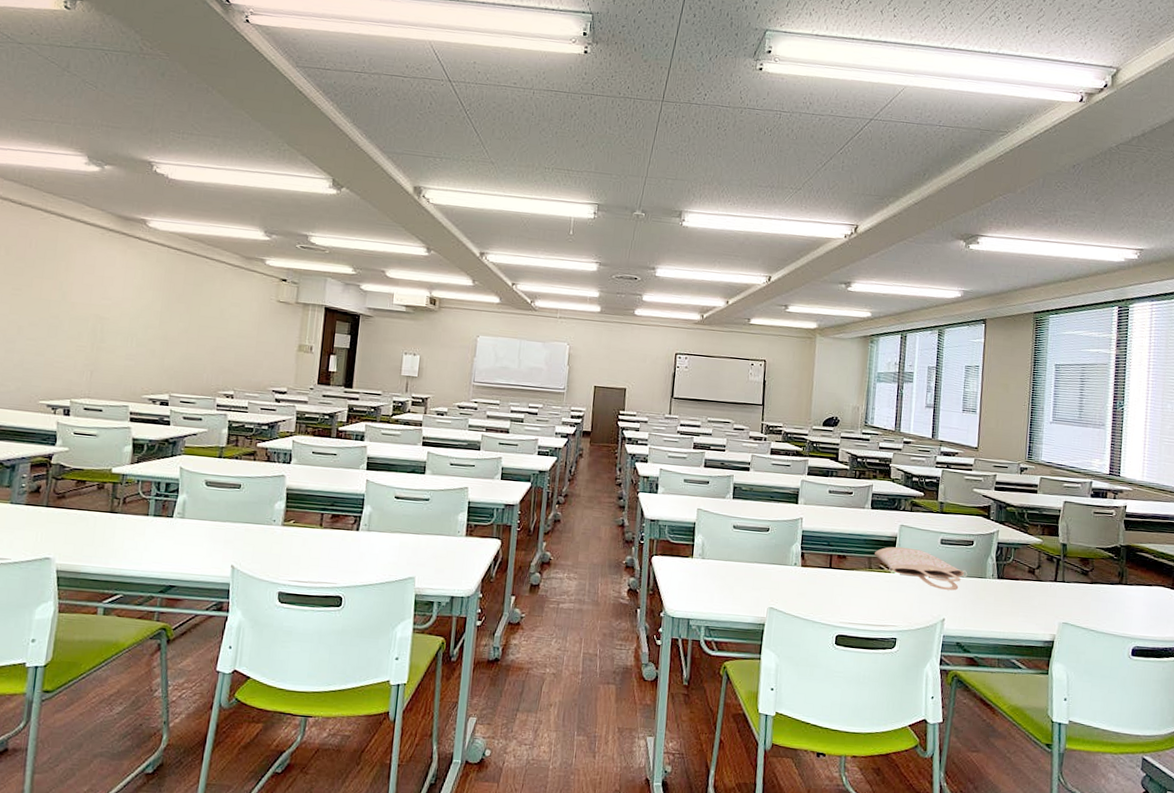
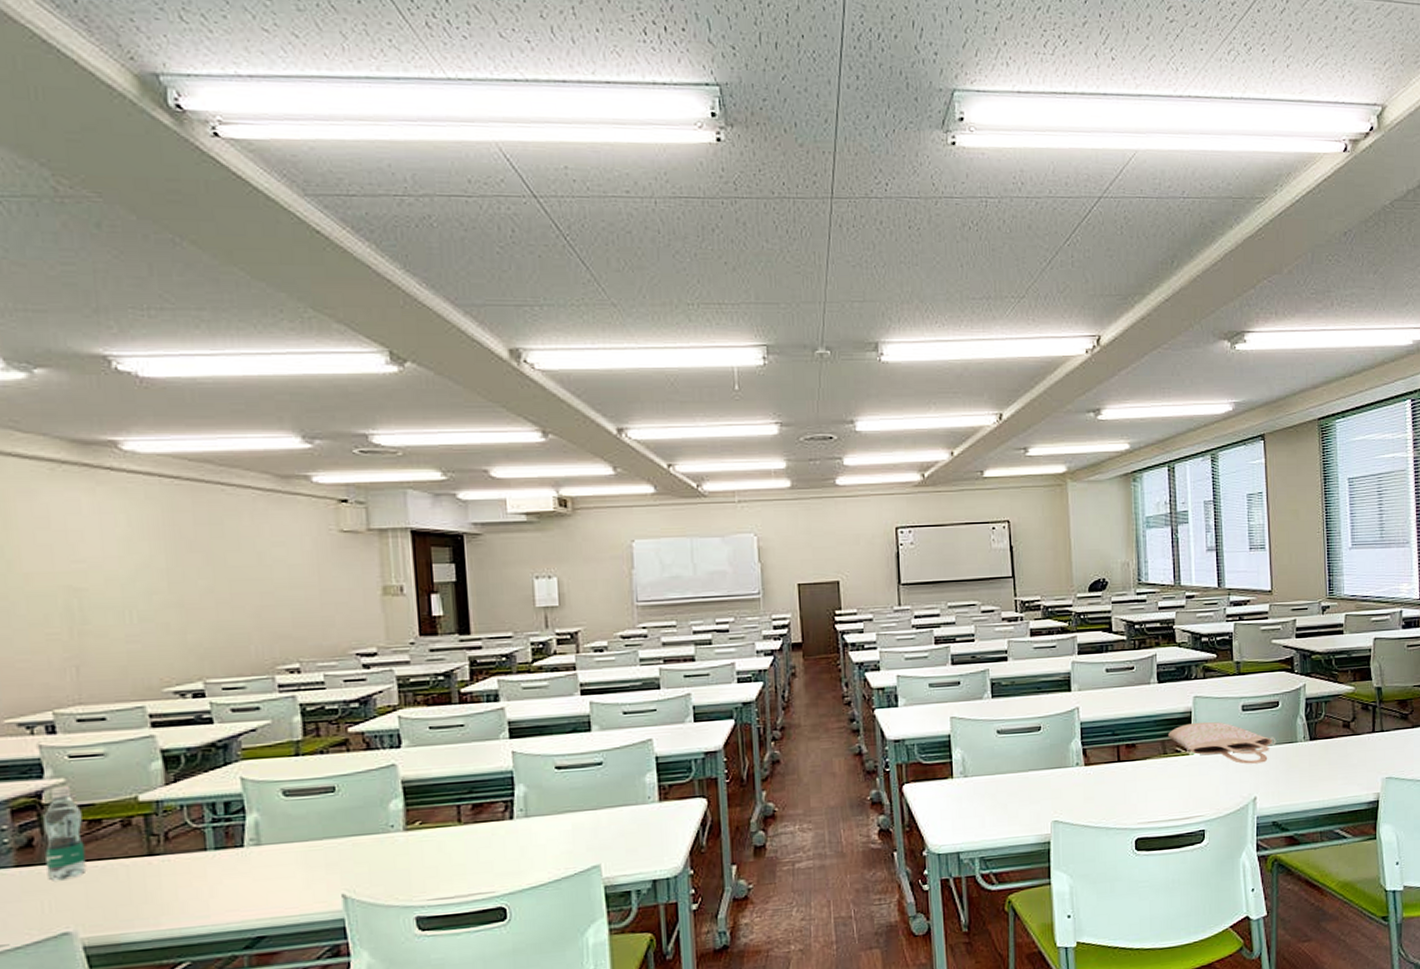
bottle: none [44,453,75,521] -> present [42,785,86,881]

